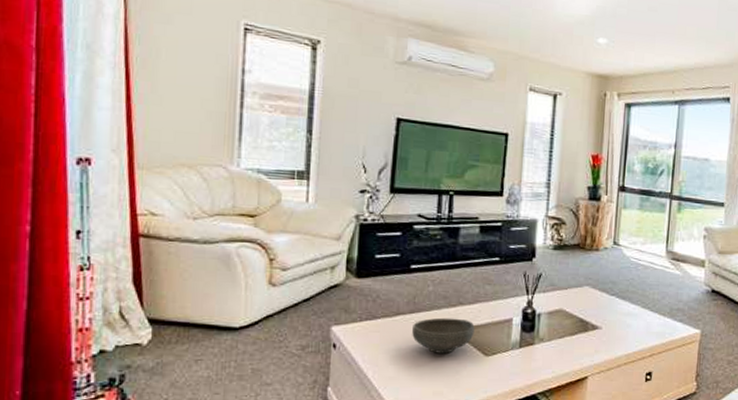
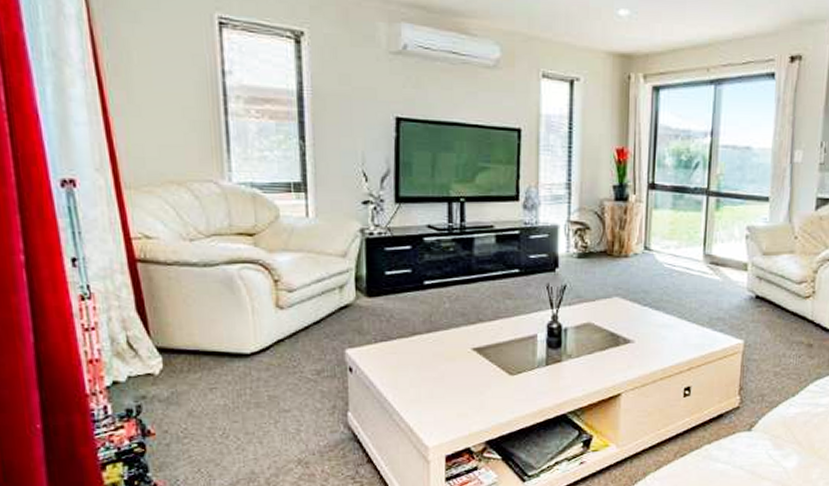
bowl: present [412,317,475,354] -> none [431,336,497,374]

